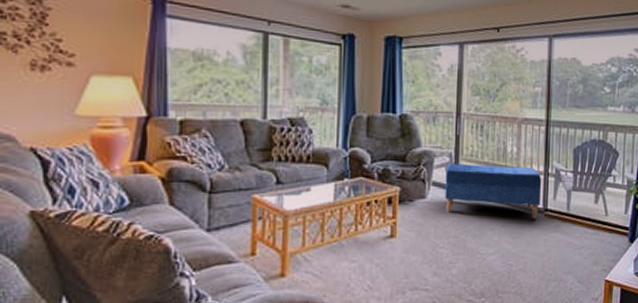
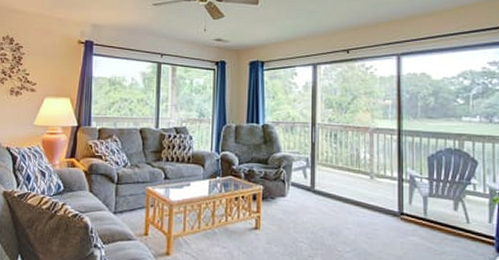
bench: present [445,163,542,219] -> none [303,166,396,222]

